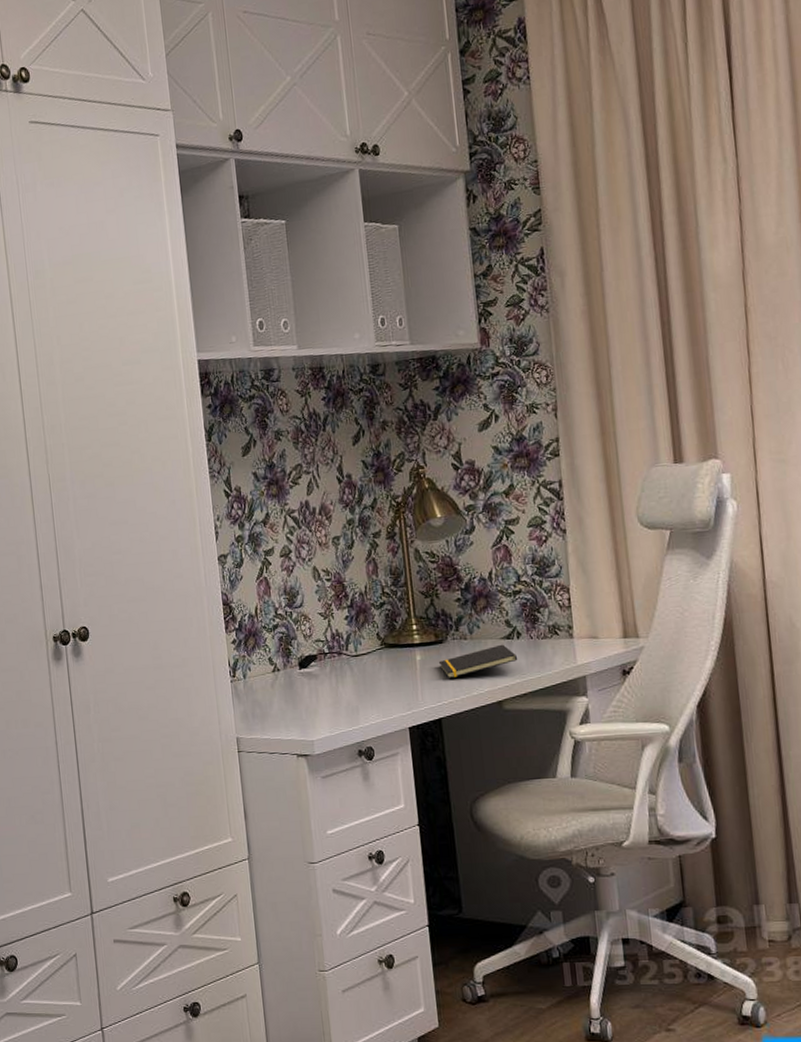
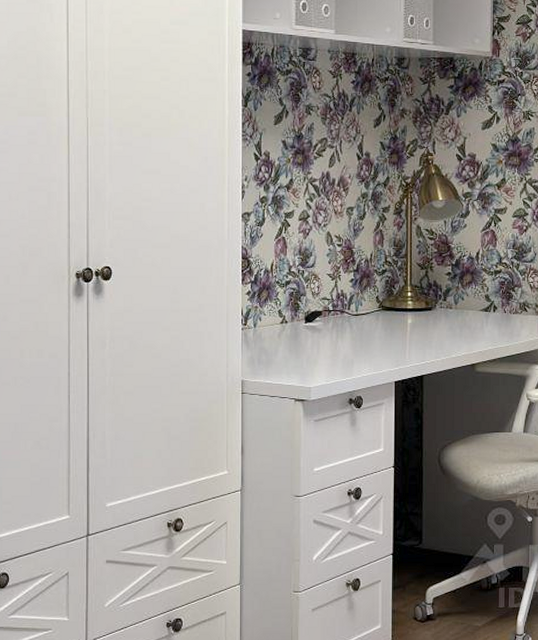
notepad: present [438,644,518,679] -> none [426,315,492,342]

